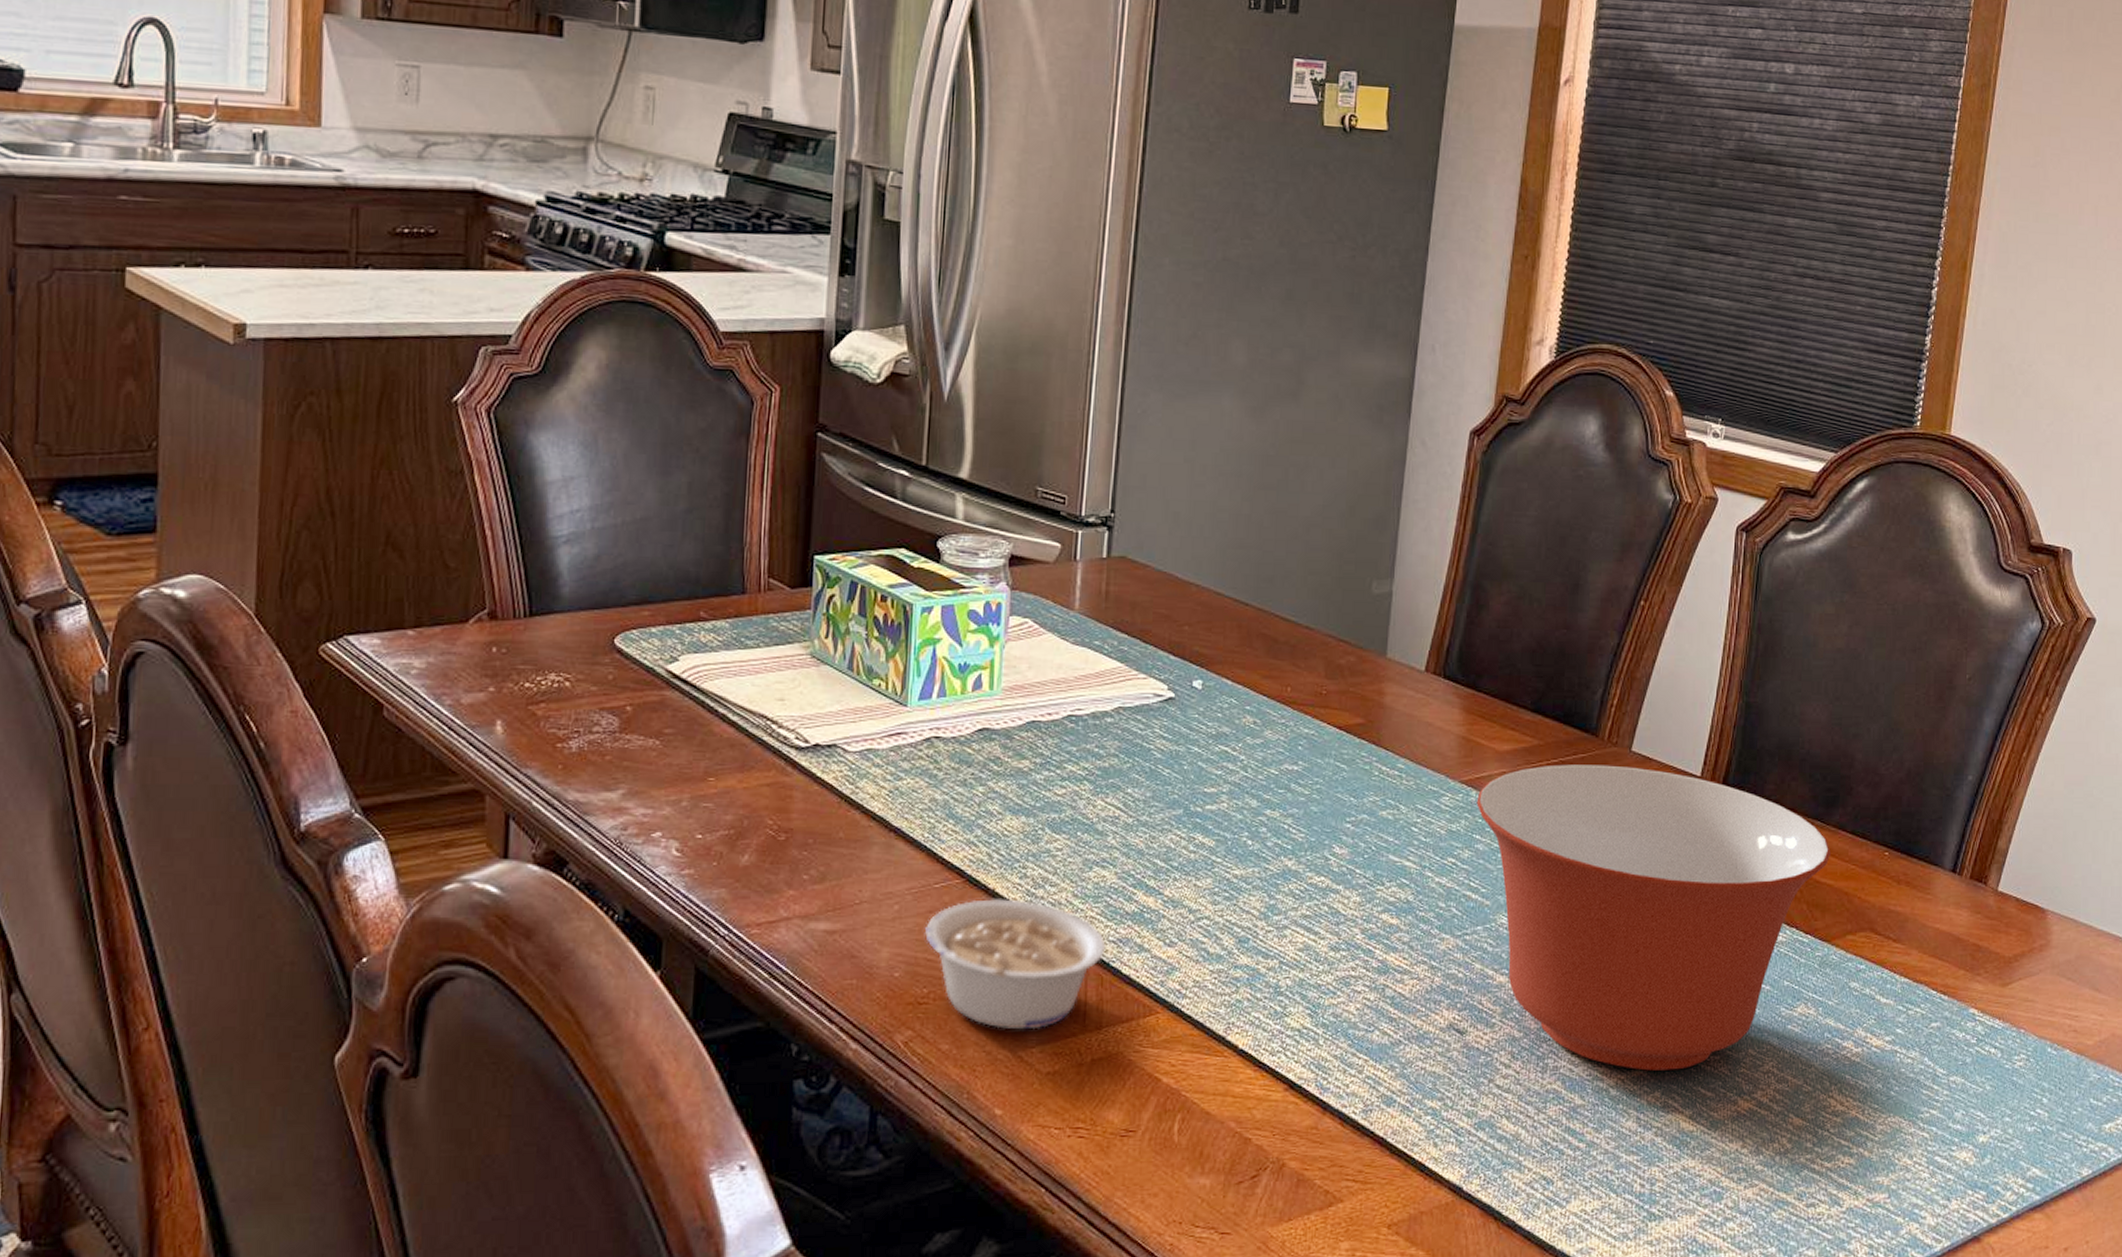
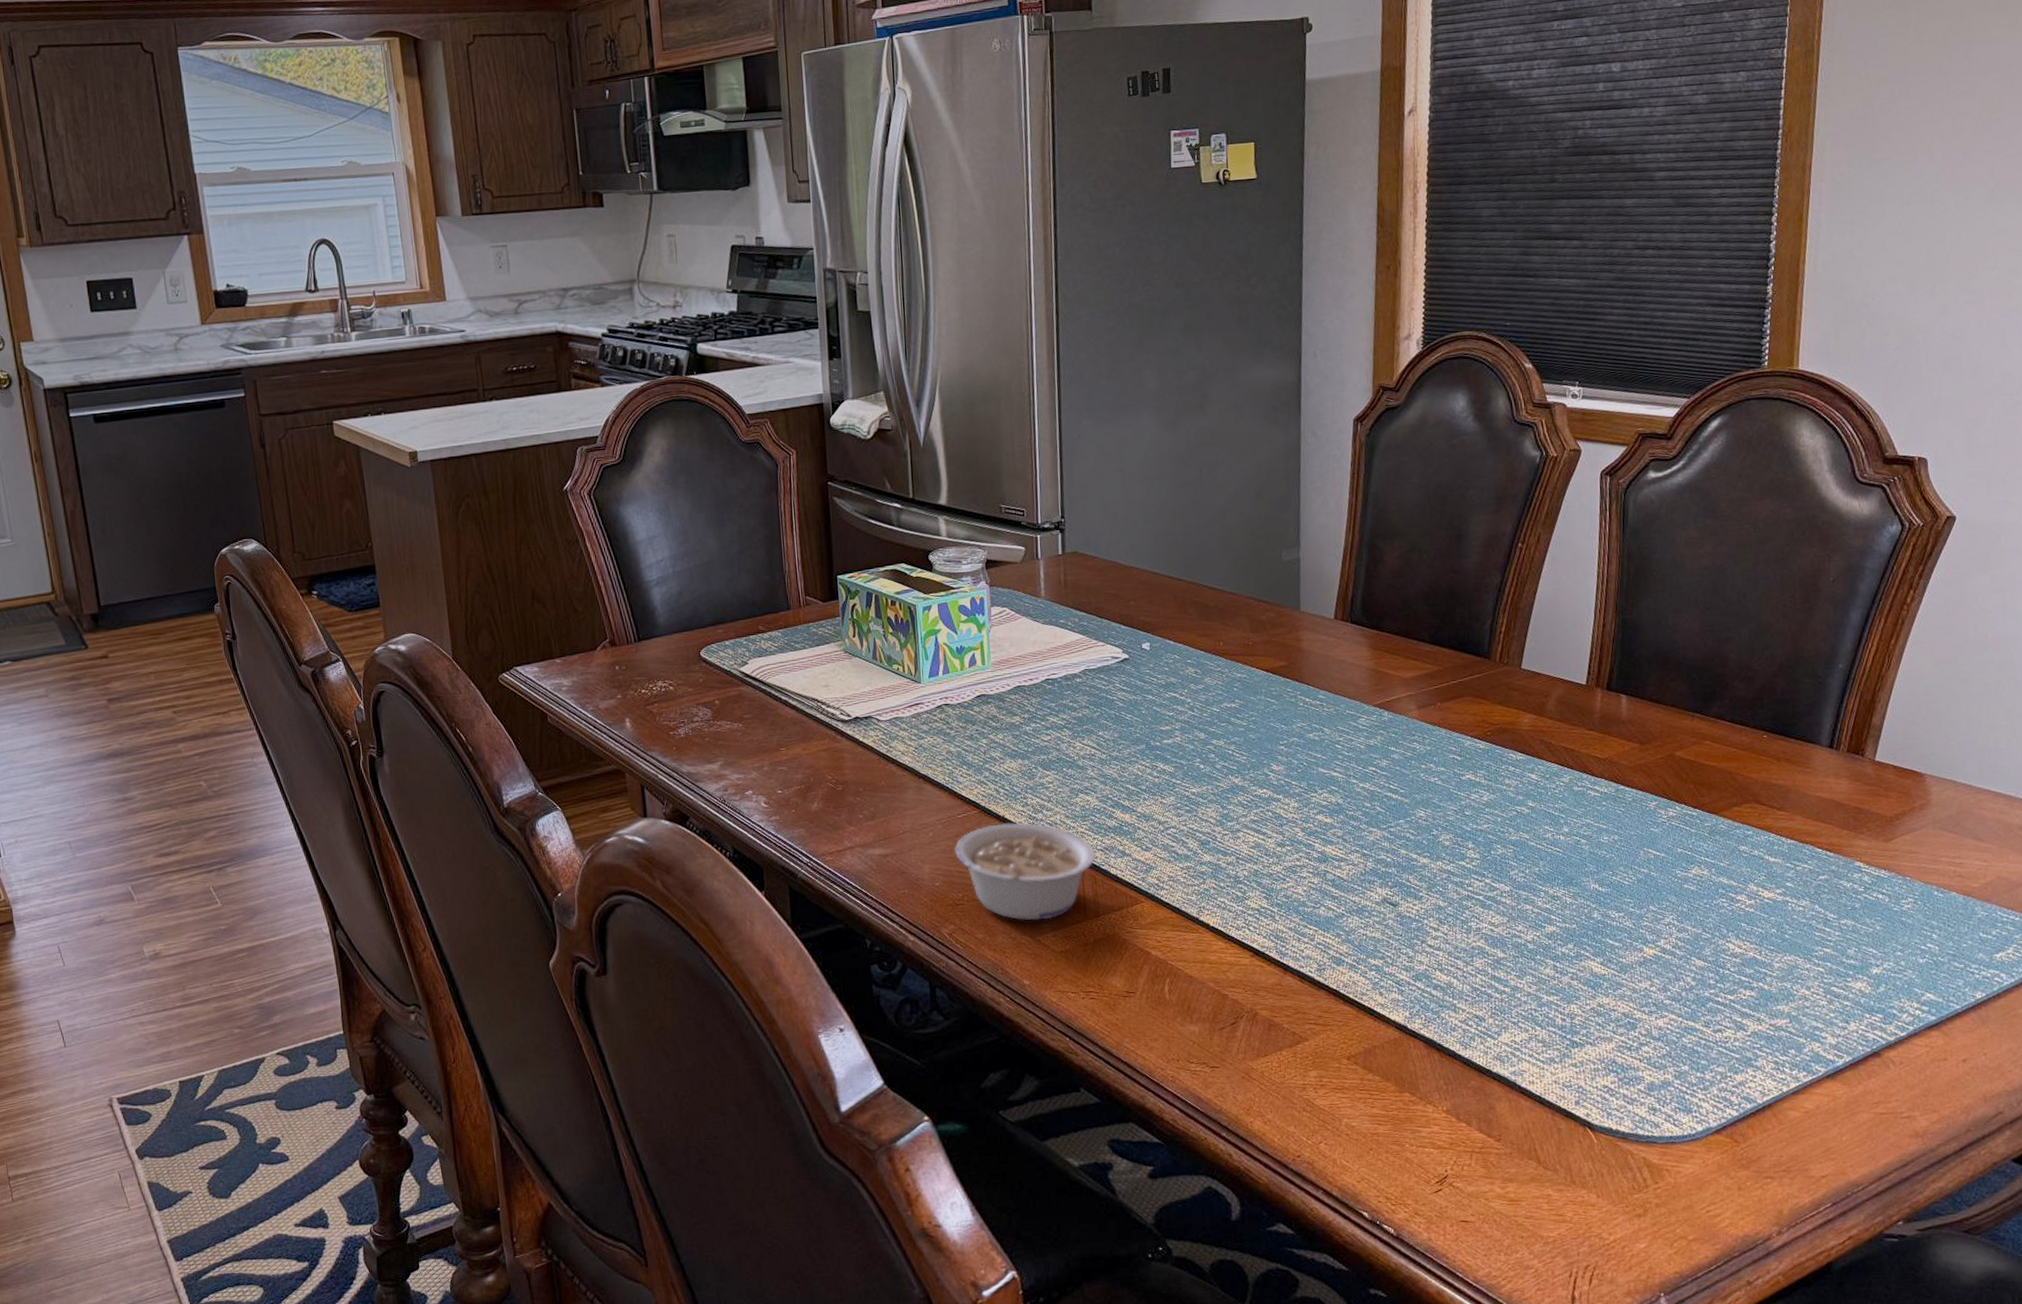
mixing bowl: present [1476,764,1830,1071] -> none [1389,681,1712,928]

